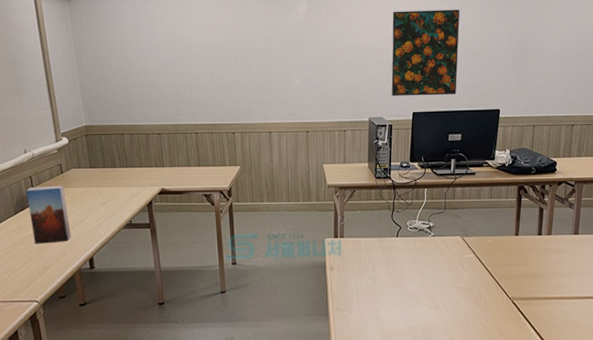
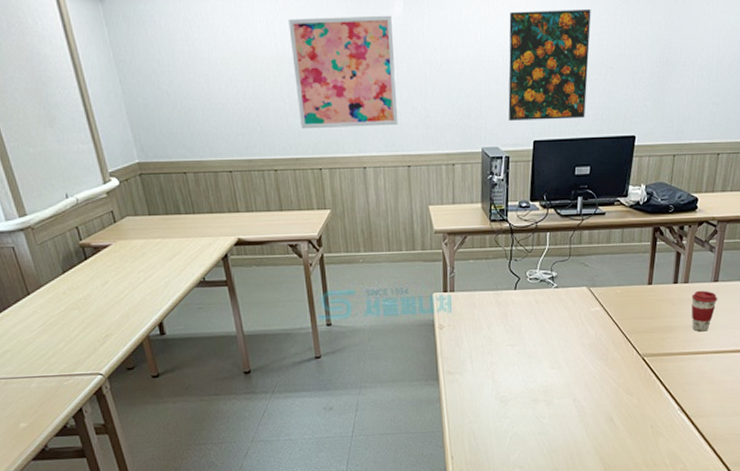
book: present [26,185,71,244] -> none [73,237,134,308]
wall art: none [214,13,300,101] -> present [288,15,398,130]
coffee cup: none [555,241,579,279] -> present [692,290,718,332]

